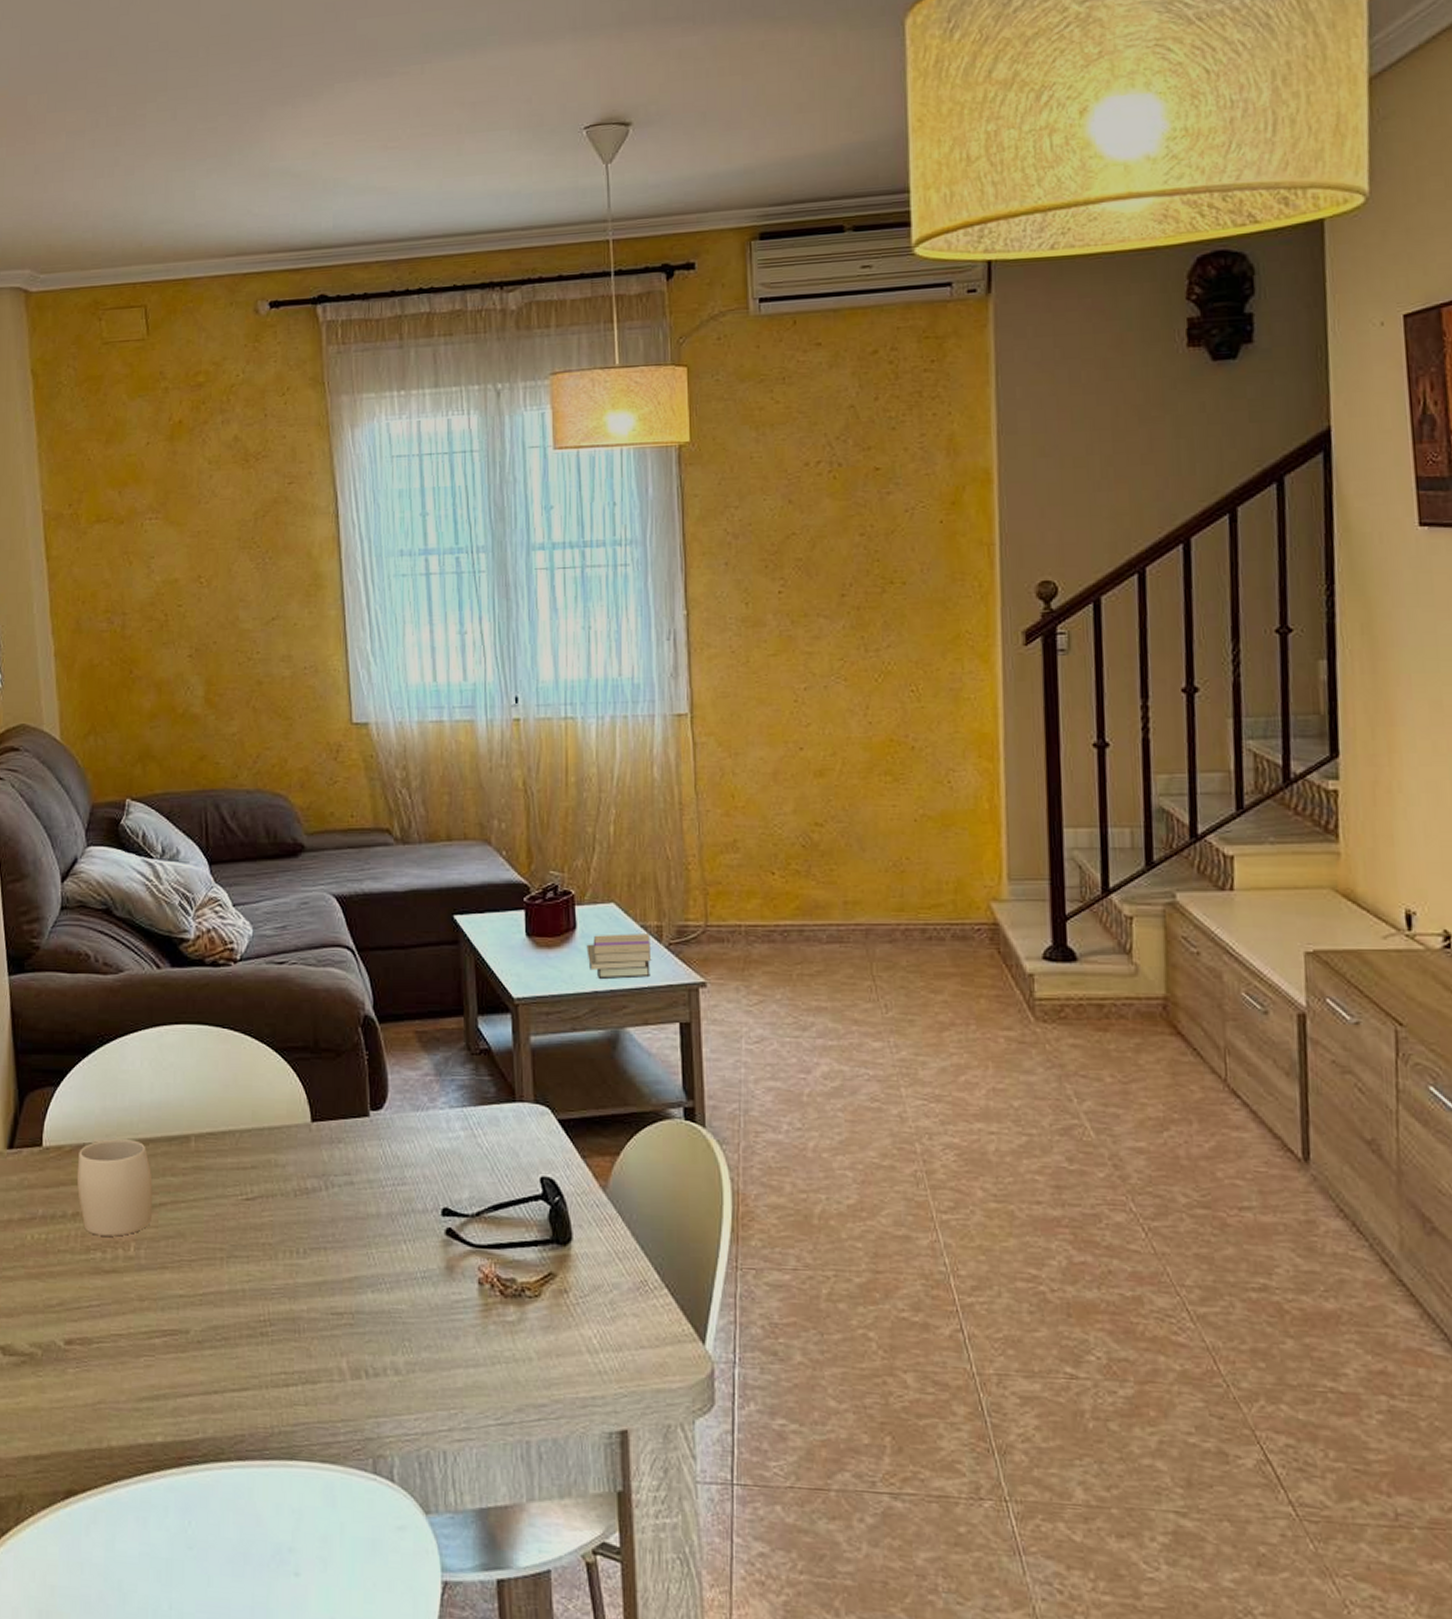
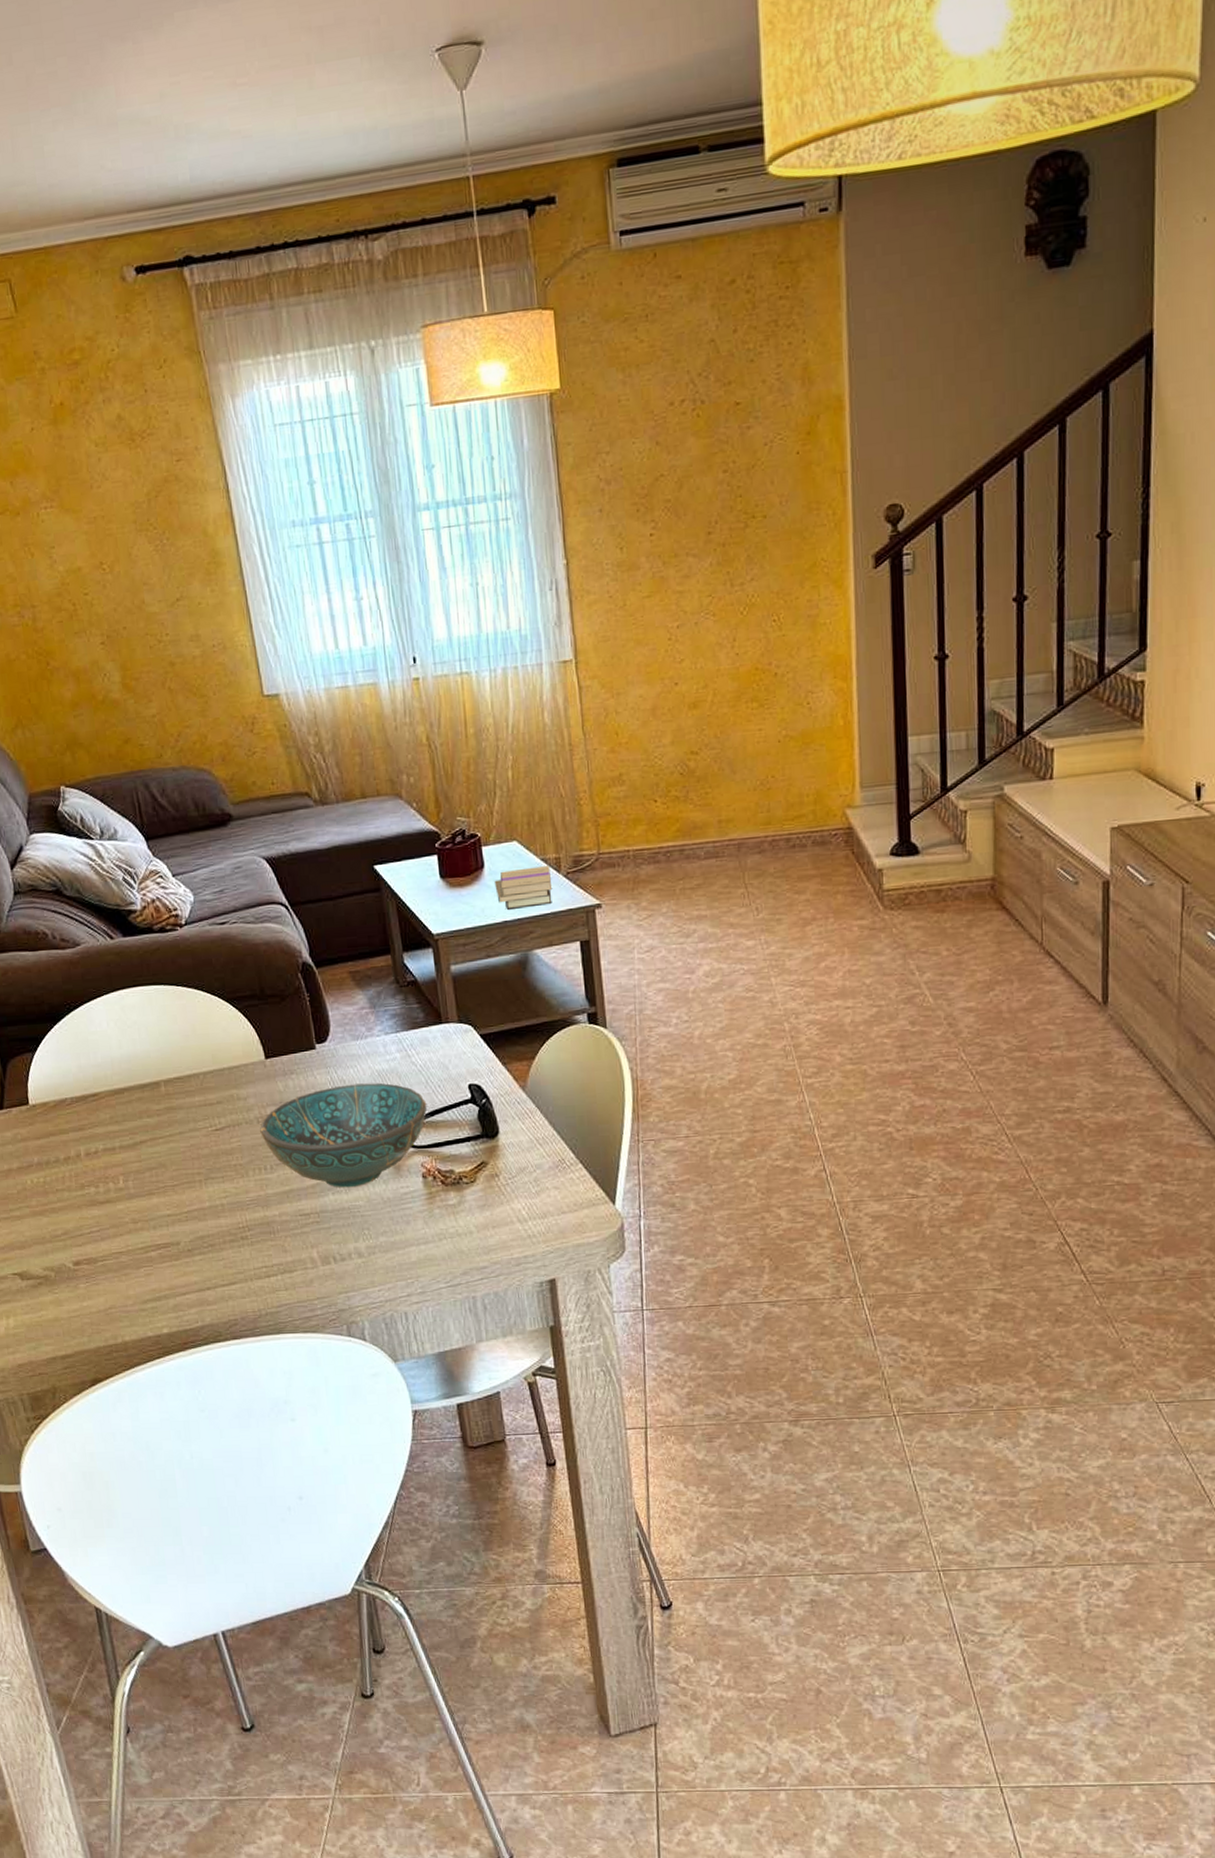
mug: present [76,1139,153,1237] -> none [62,1090,135,1174]
decorative bowl: none [296,1162,491,1287] -> present [260,1082,427,1188]

